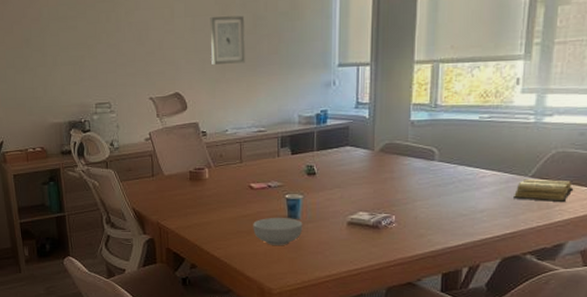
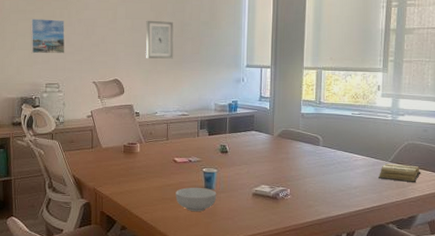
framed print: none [73,25,115,69] -> present [30,19,65,54]

